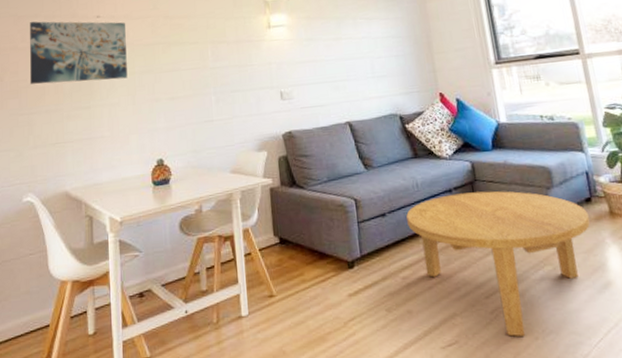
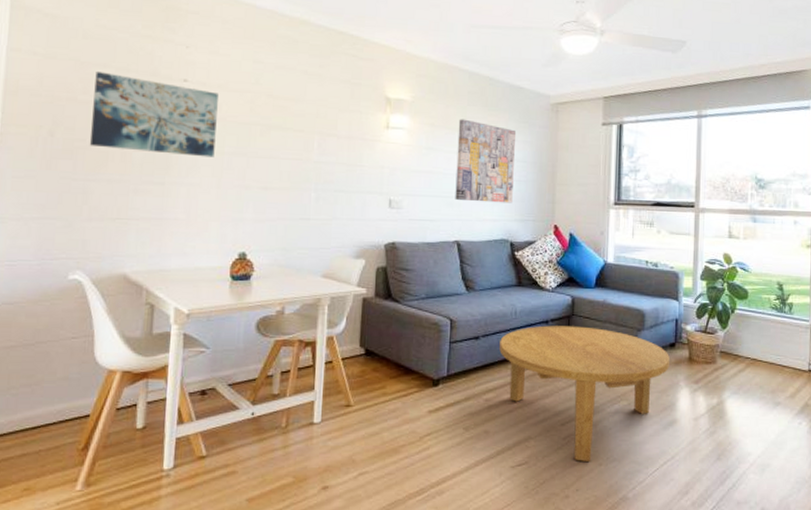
wall art: none [331,7,395,83] -> present [455,119,517,203]

